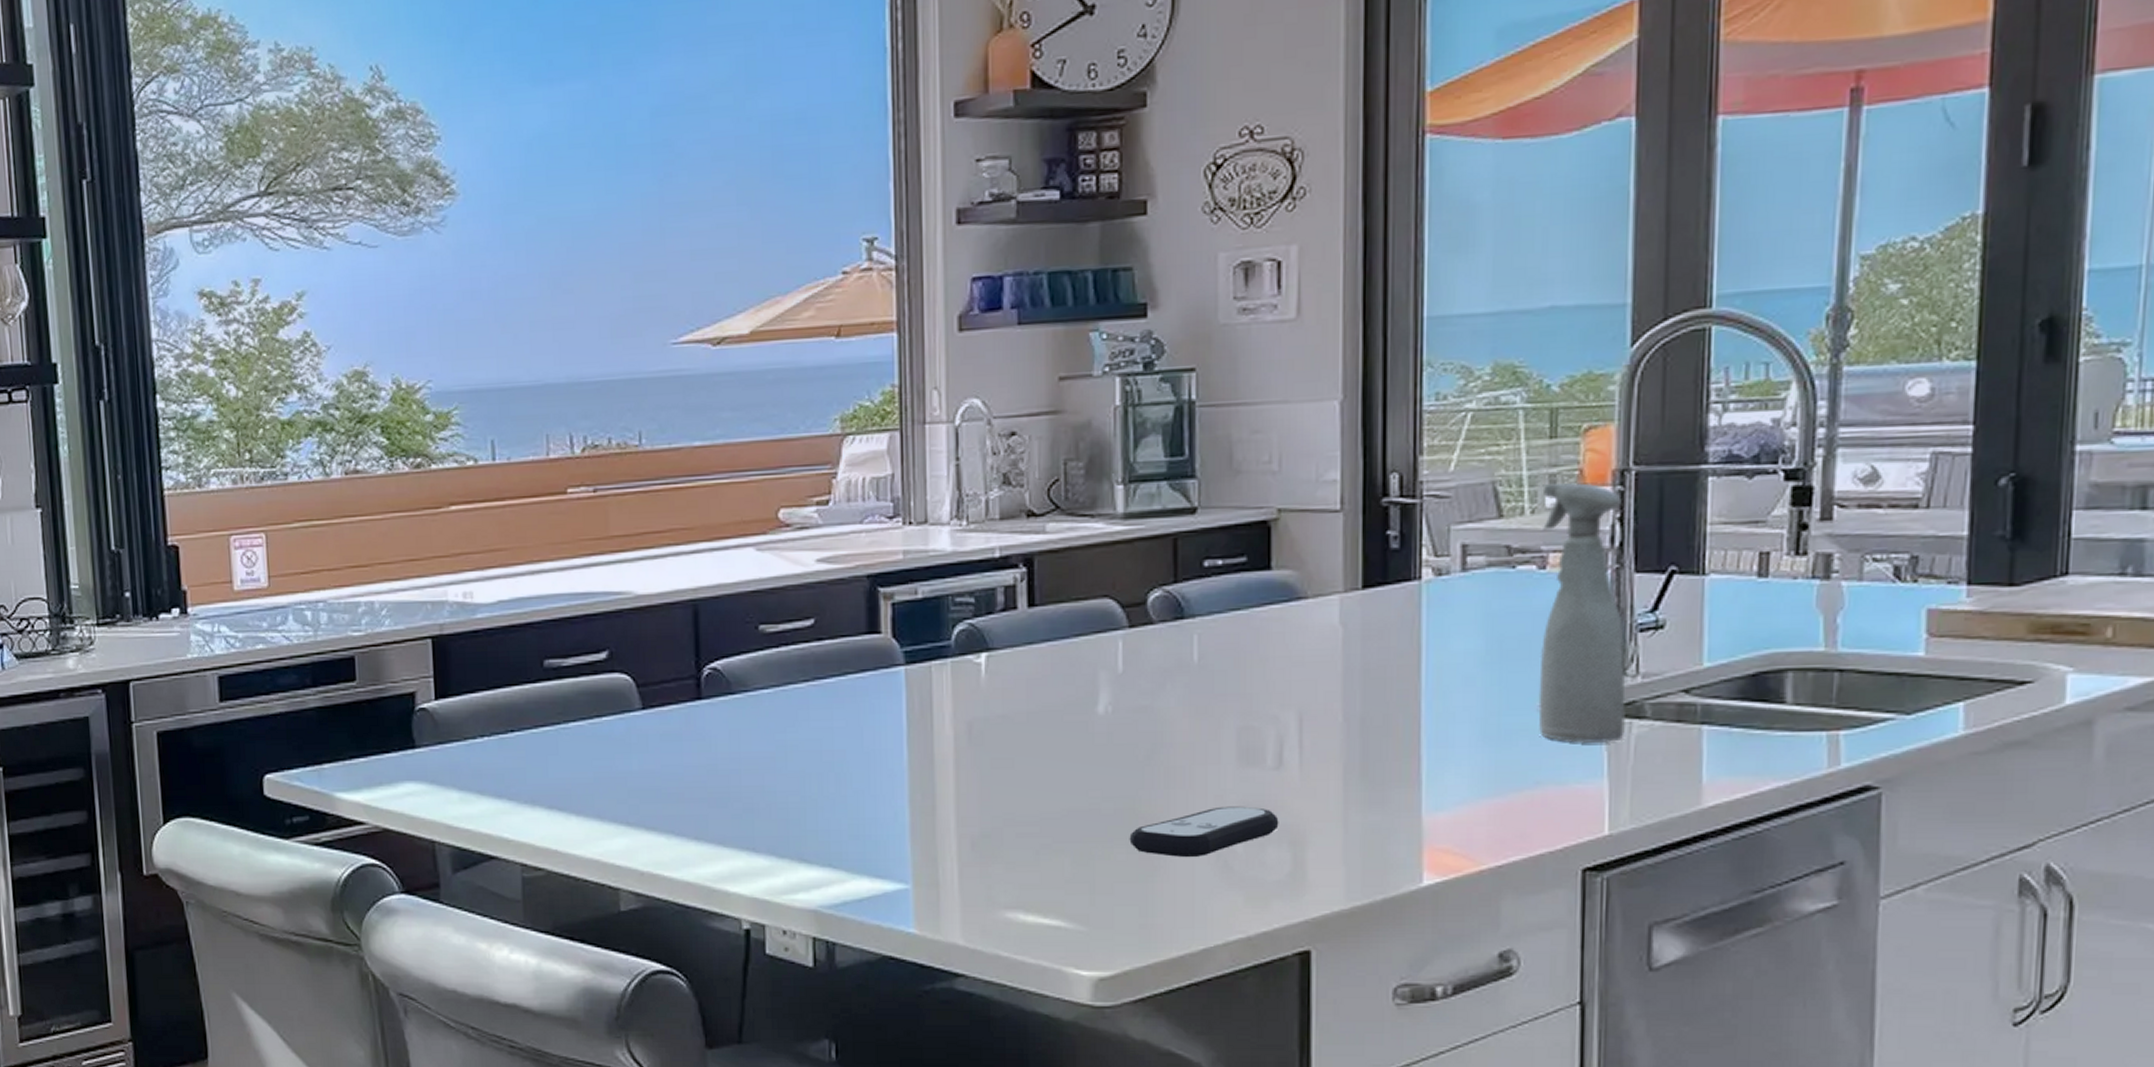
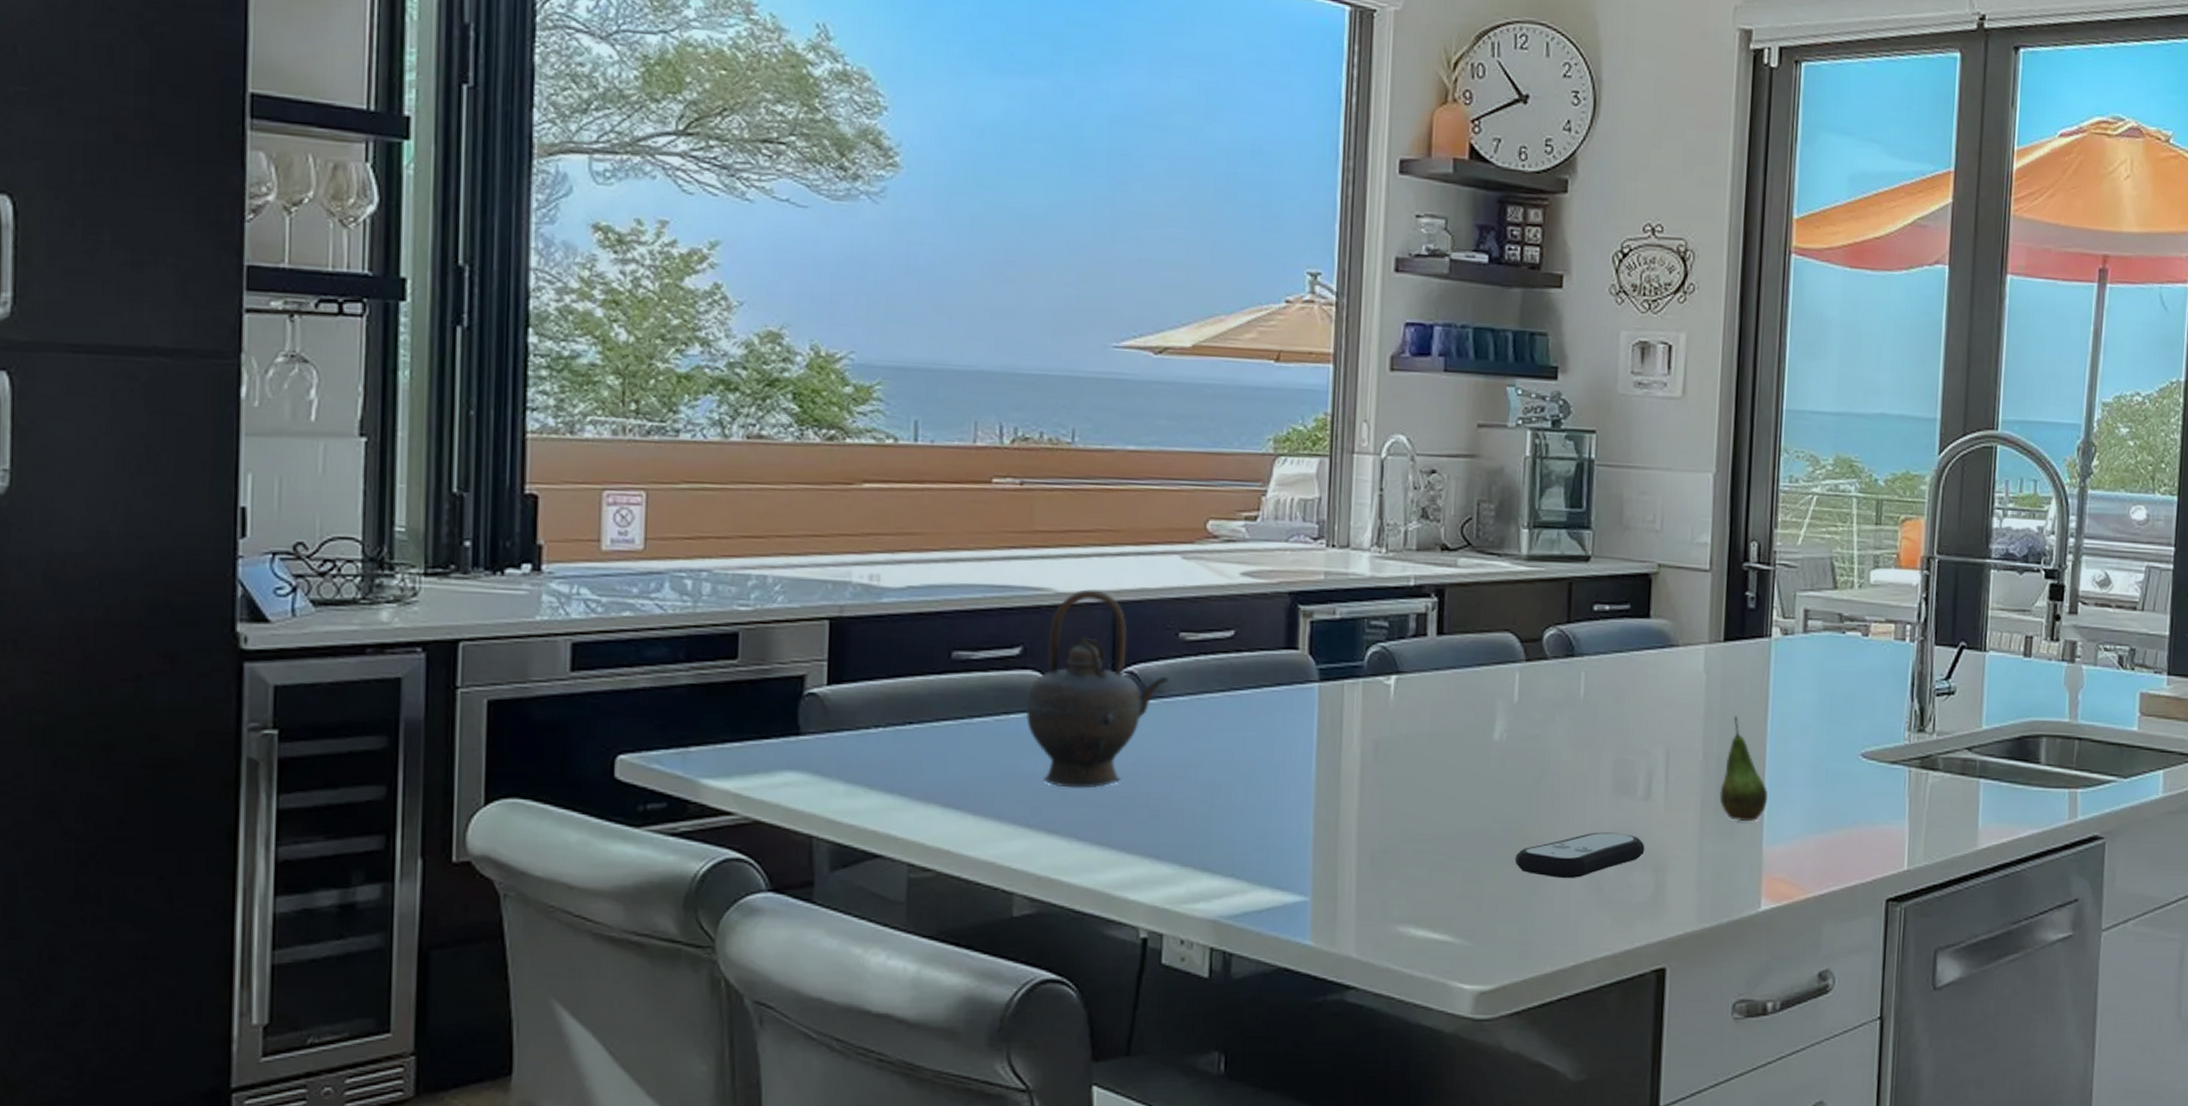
teapot: none [615,589,752,786] -> present [1025,589,1168,788]
fruit: none [1366,671,1426,787] -> present [1719,716,1768,821]
spray bottle: present [1538,482,1626,744] -> none [1857,563,1927,791]

